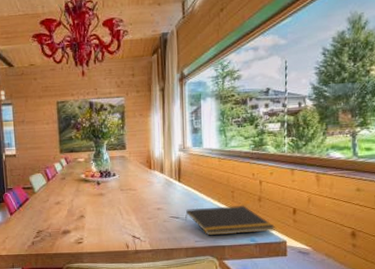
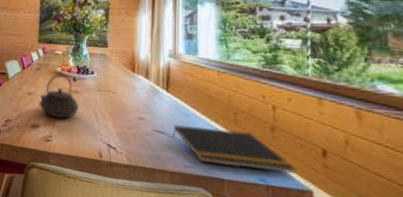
teapot: none [68,180,105,221] -> present [40,74,79,119]

